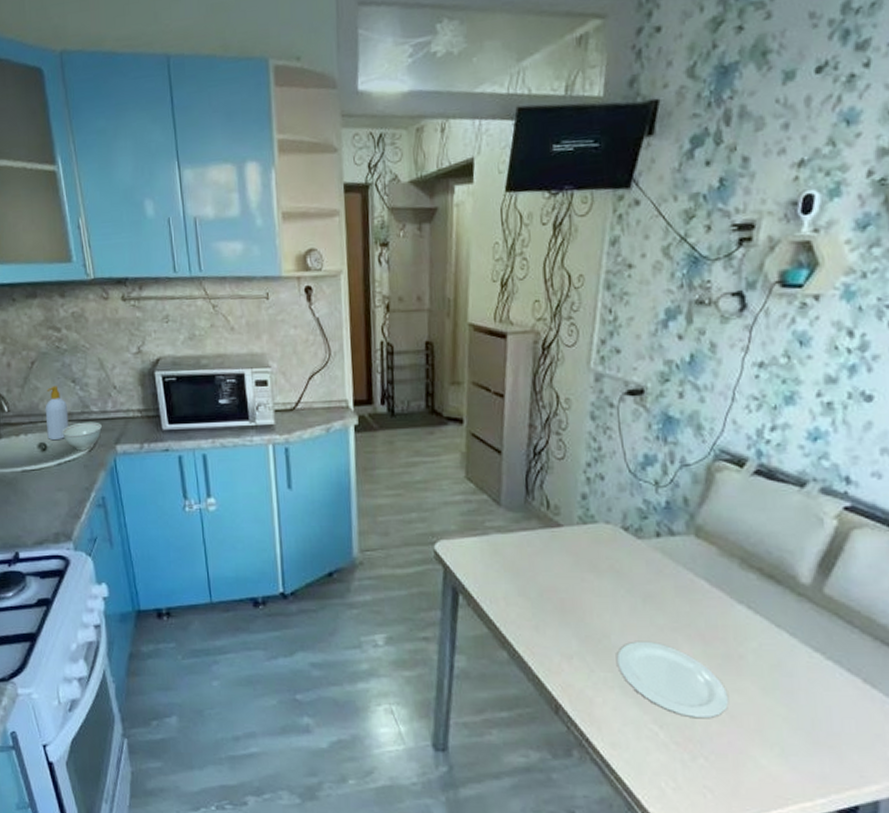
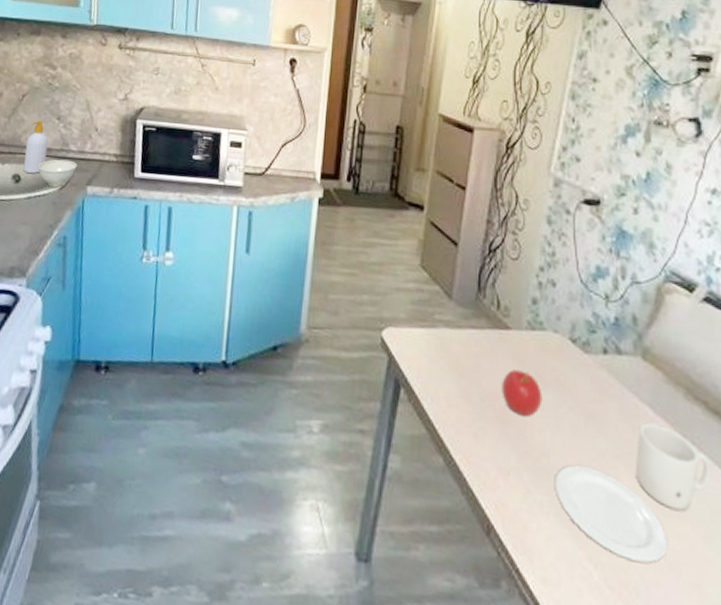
fruit: none [558,563,599,605] -> present [502,369,542,417]
mug: none [694,594,768,670] -> present [636,422,711,512]

